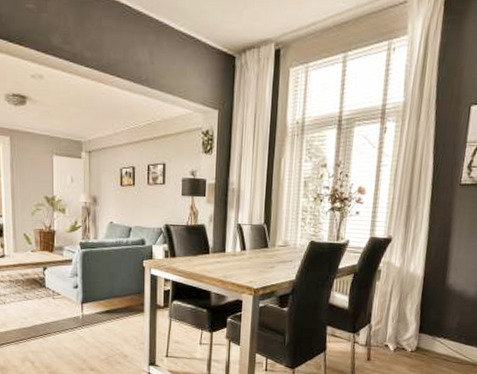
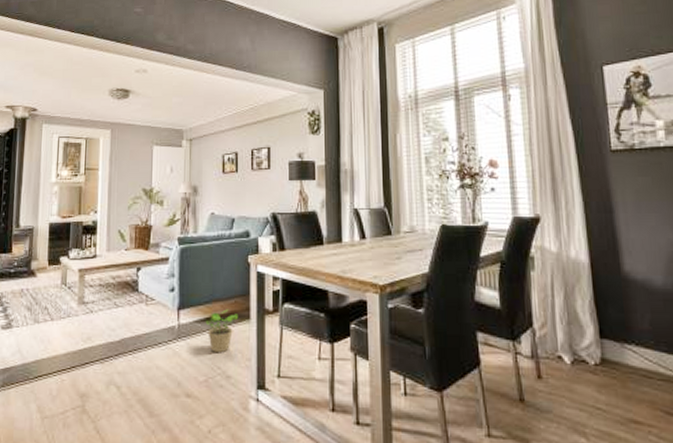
potted plant: none [105,304,134,338] -> present [205,309,239,353]

